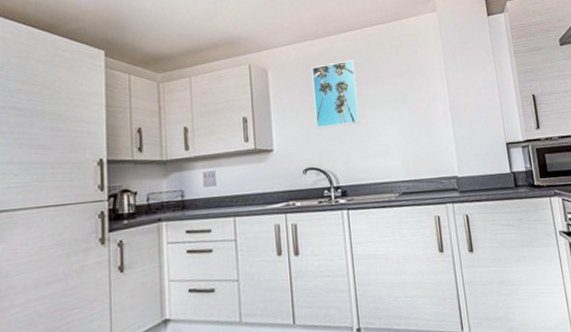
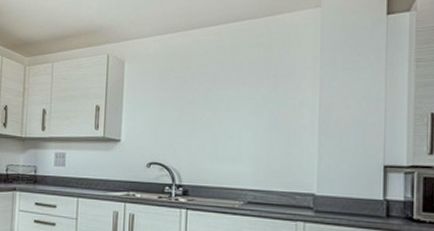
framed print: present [311,60,360,129] -> none [166,56,215,125]

